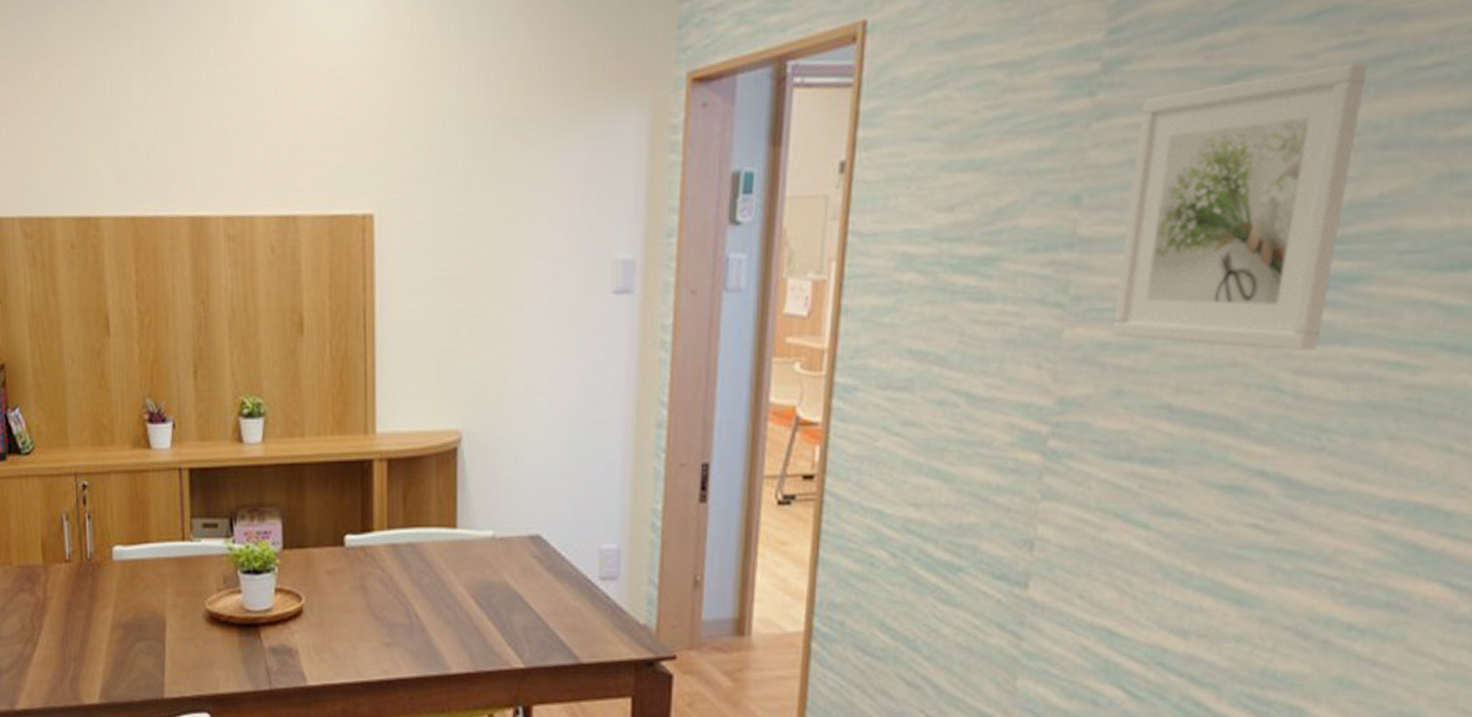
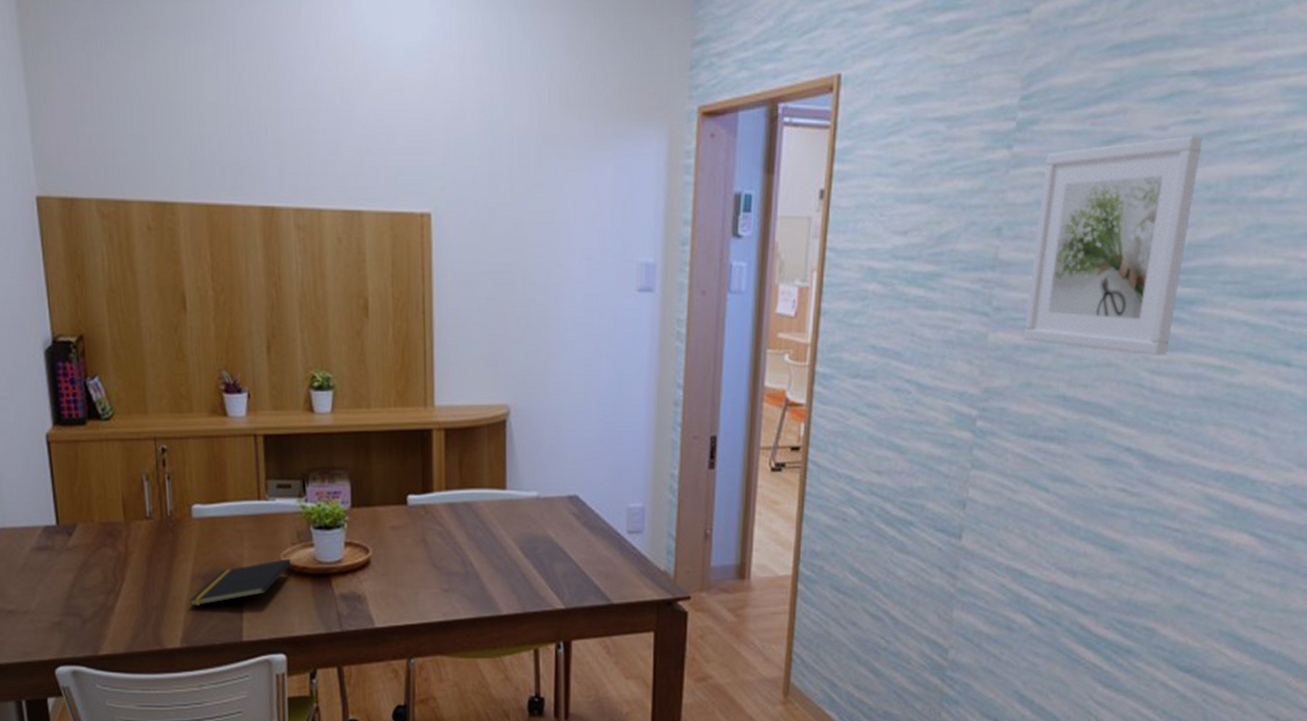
notepad: none [109,606,217,658] -> present [189,558,292,606]

